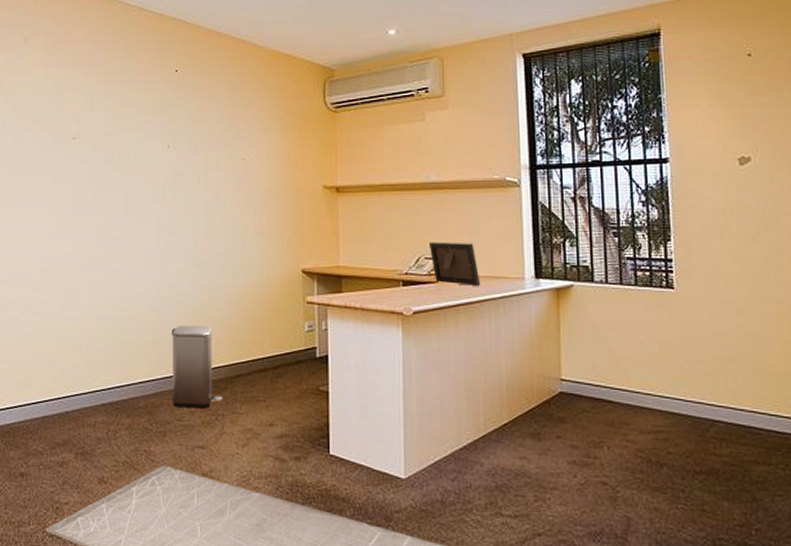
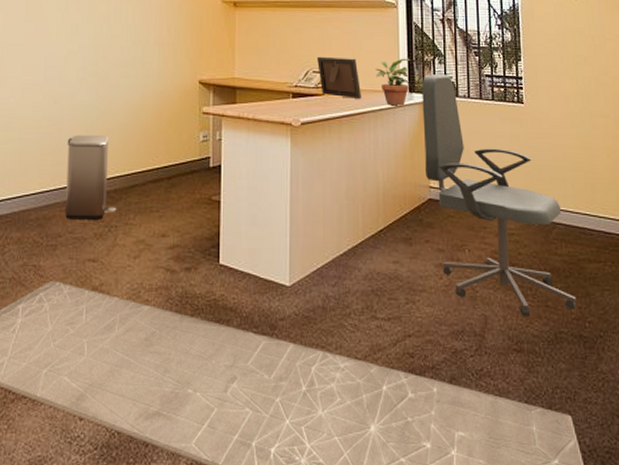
potted plant: none [495,241,537,293] -> present [375,58,411,106]
office chair: none [550,258,740,520] -> present [422,74,577,316]

